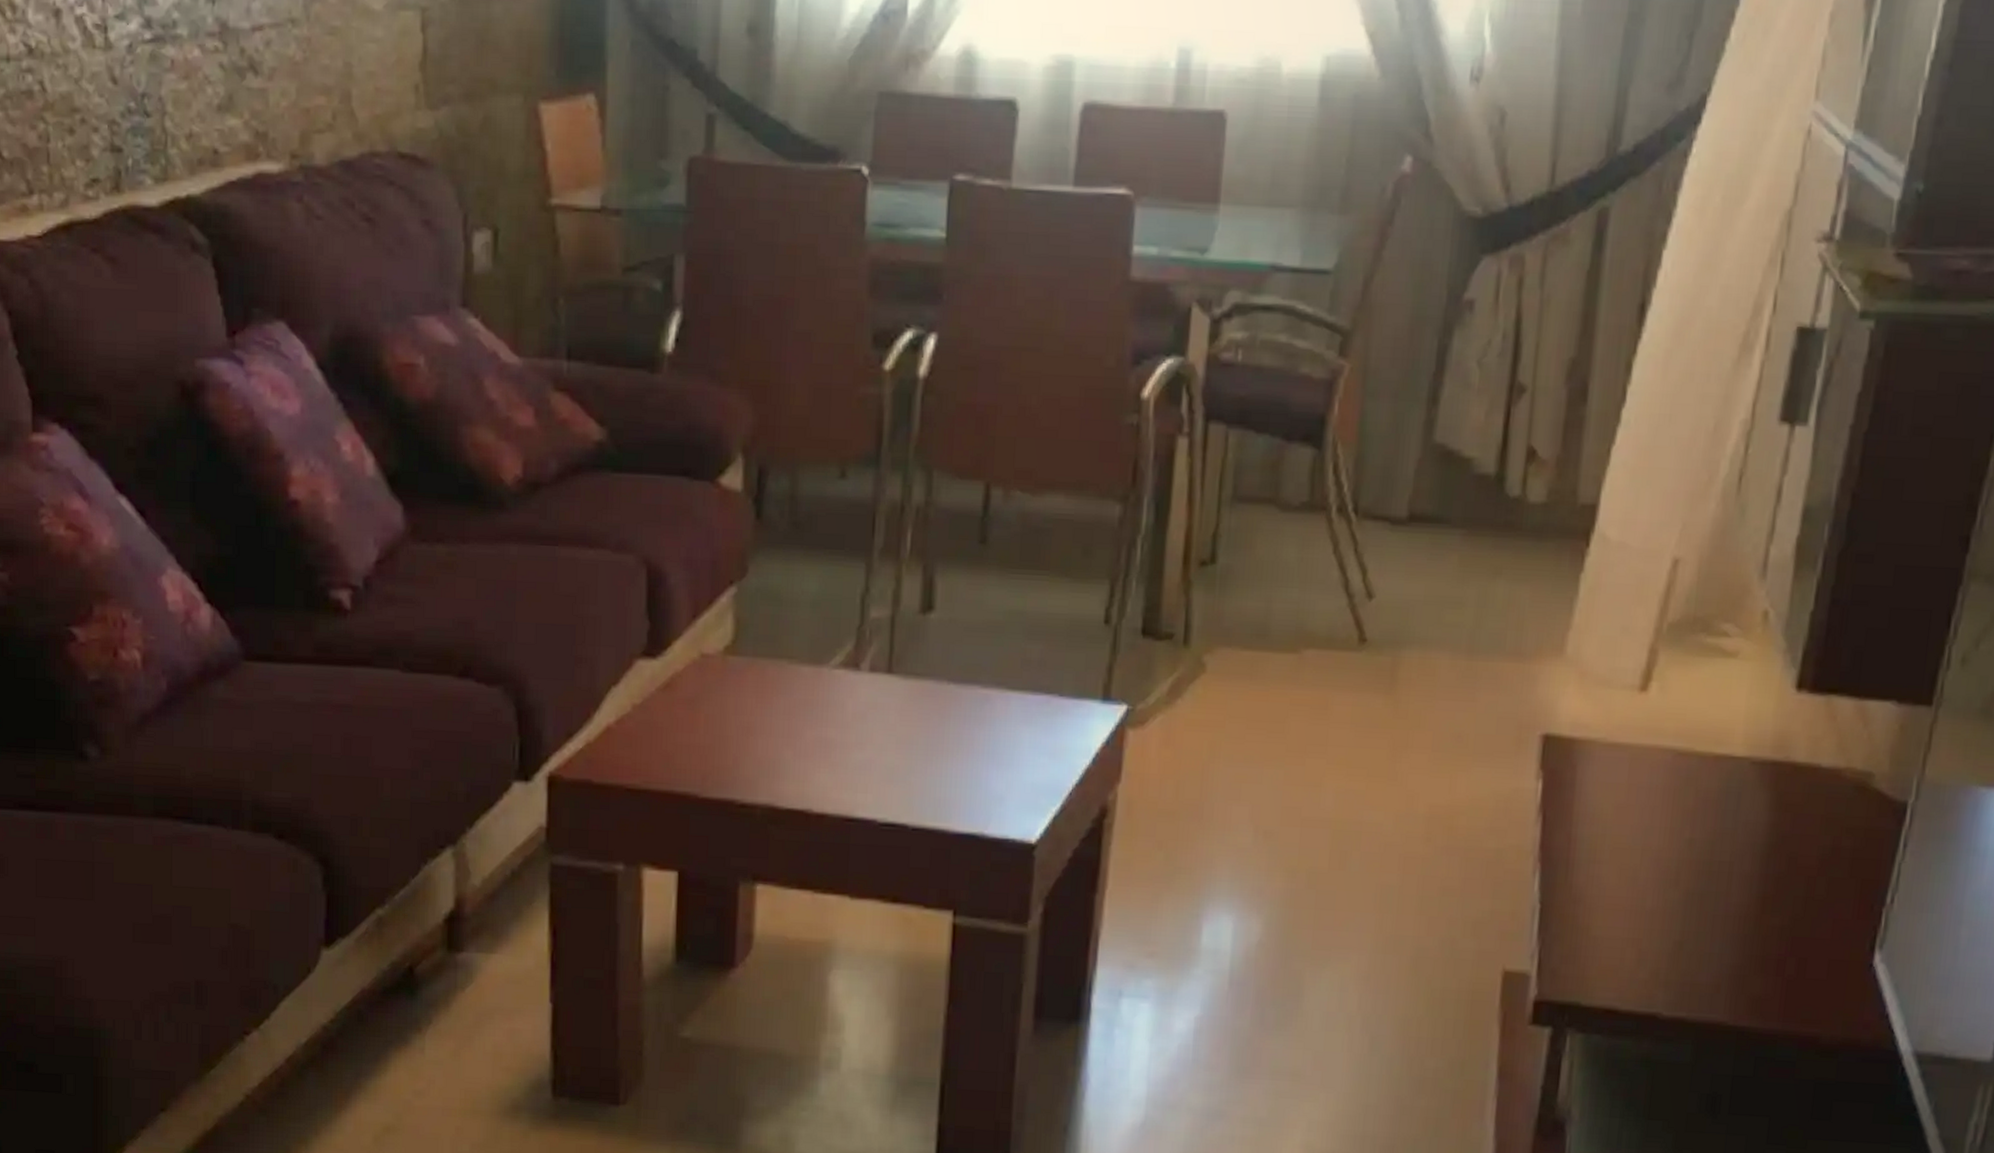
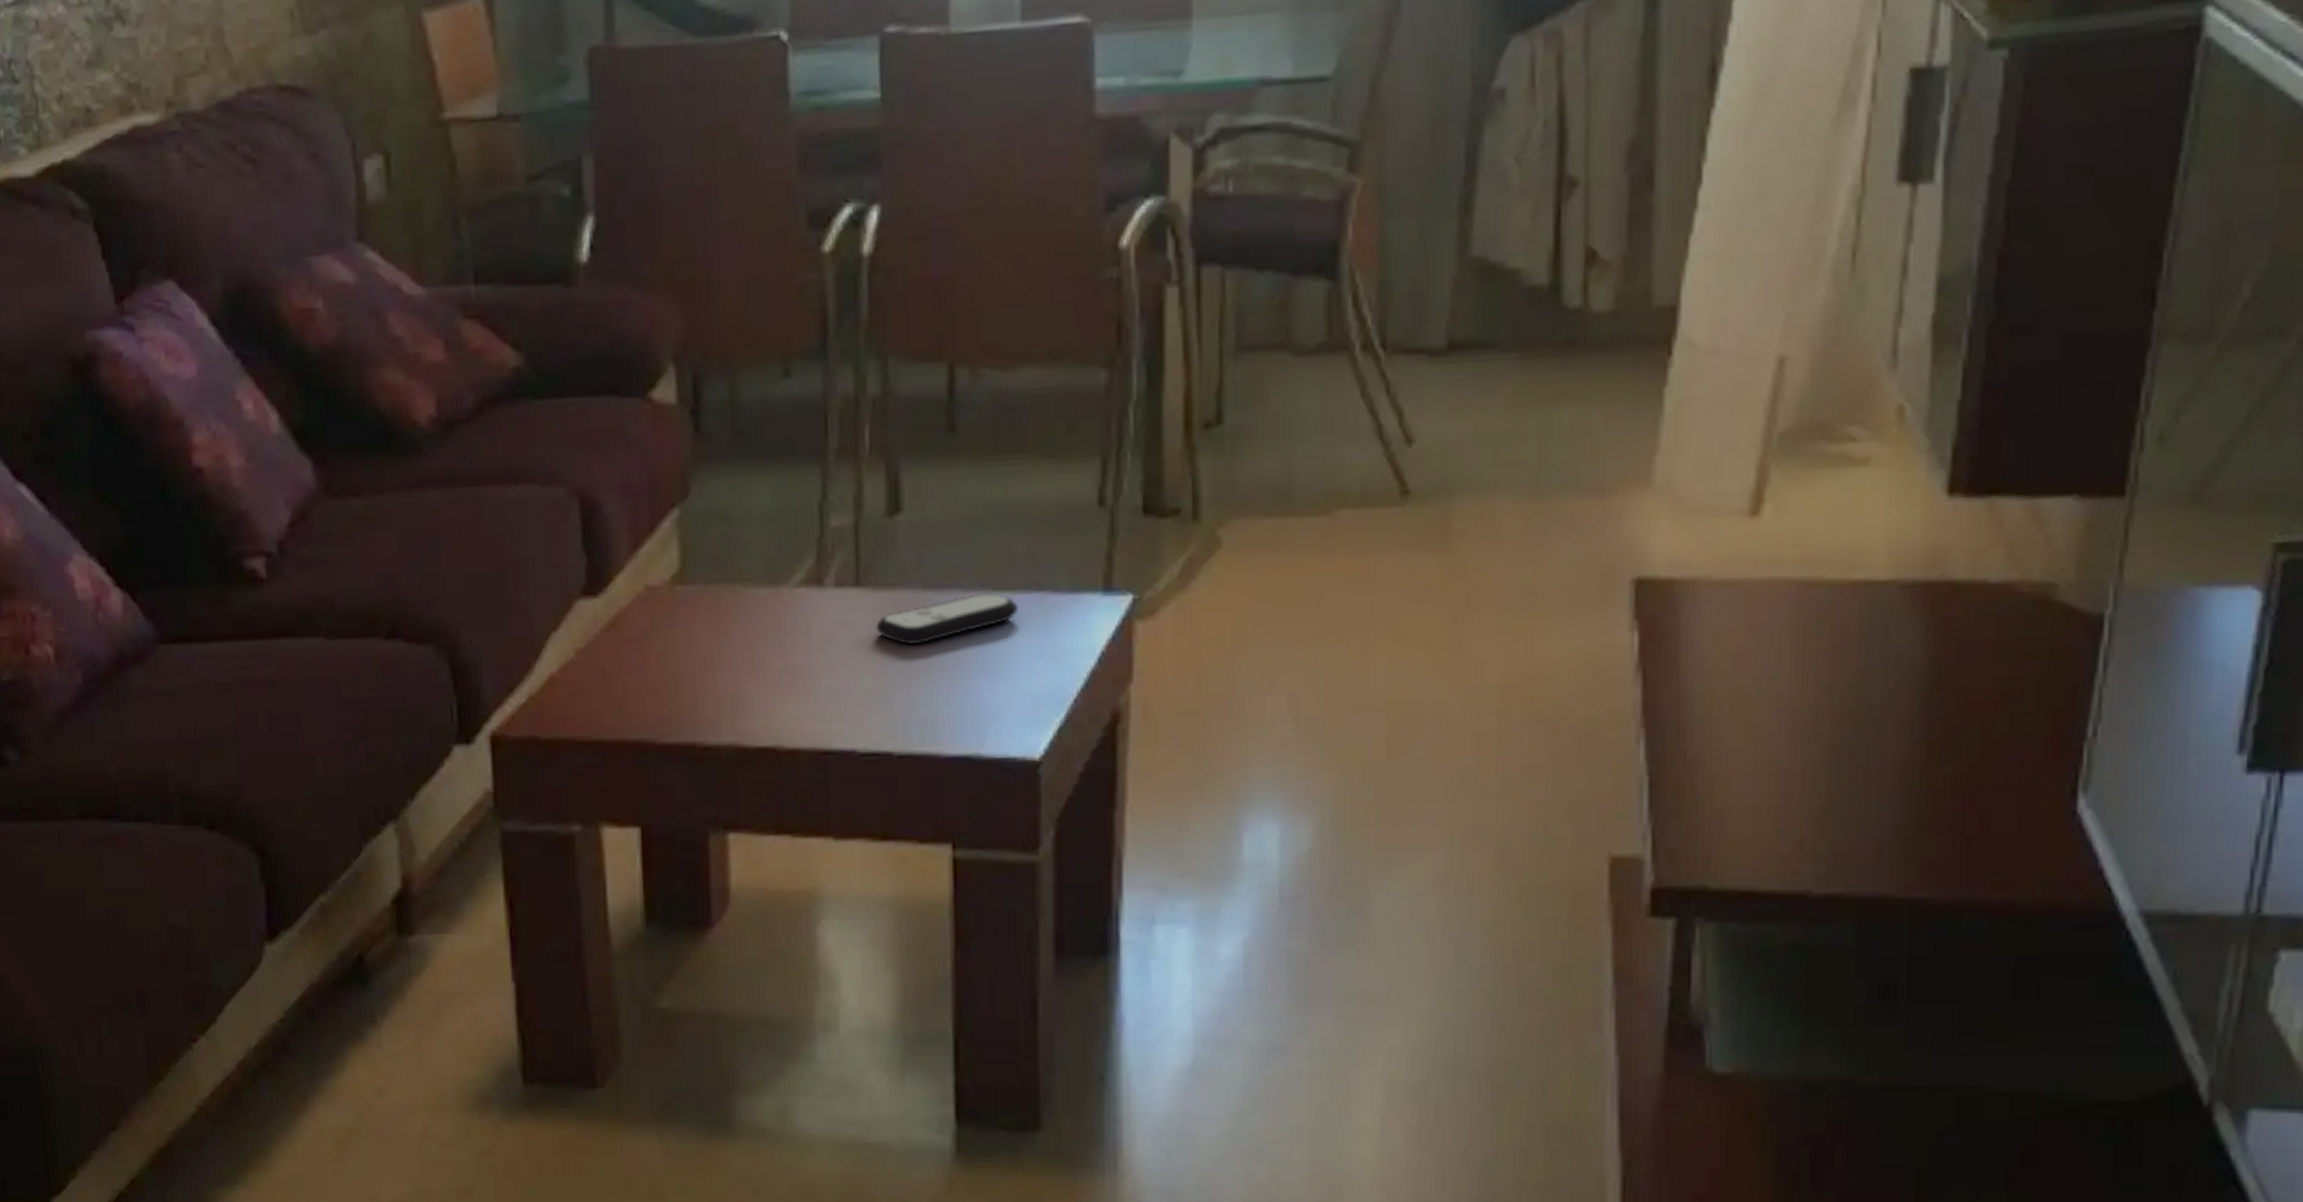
remote control: none [902,691,1028,731] -> present [876,593,1019,646]

